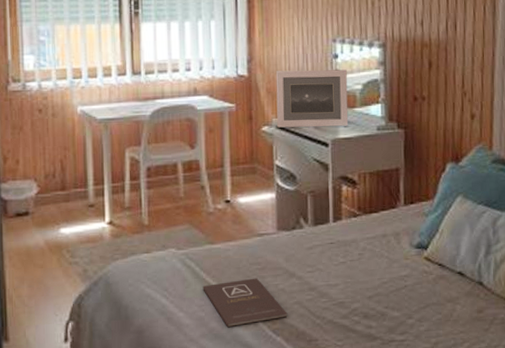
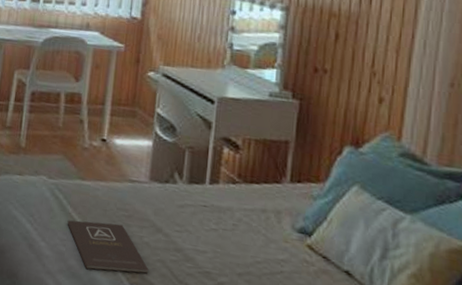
picture frame: present [275,69,349,128] -> none [164,18,243,86]

